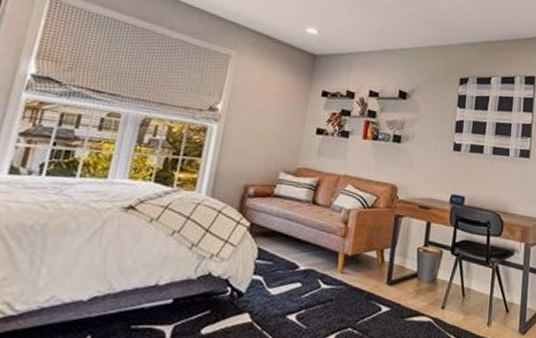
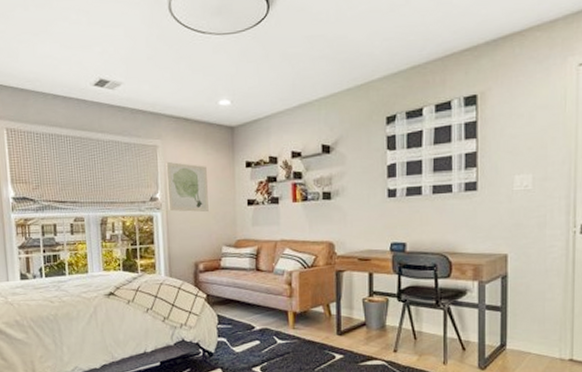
wall art: none [228,73,280,134] -> present [166,161,209,213]

